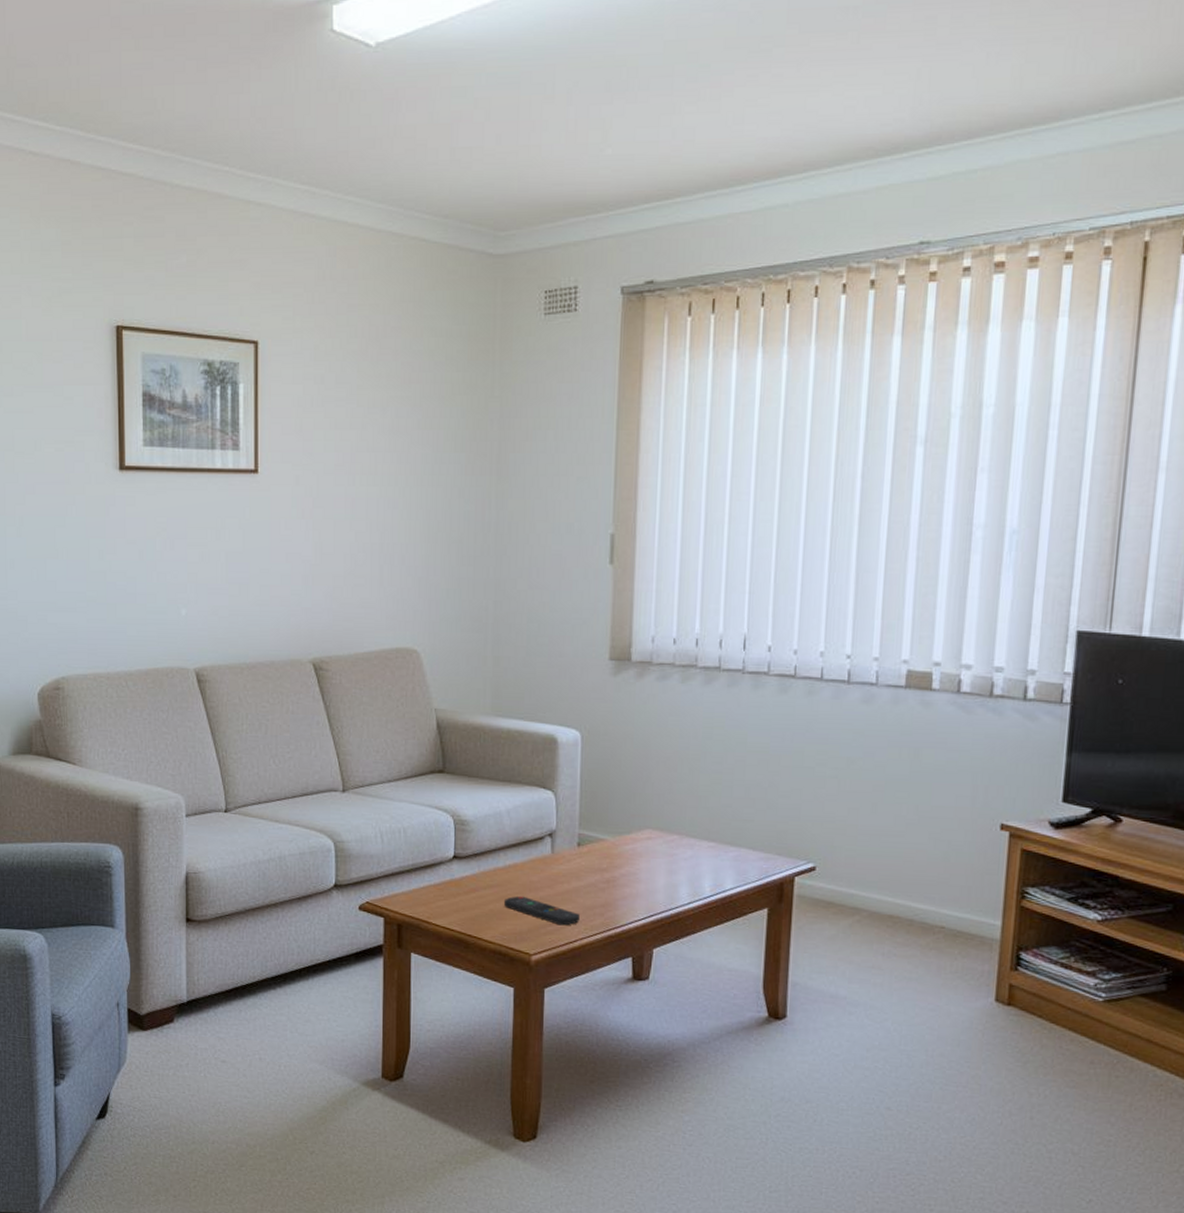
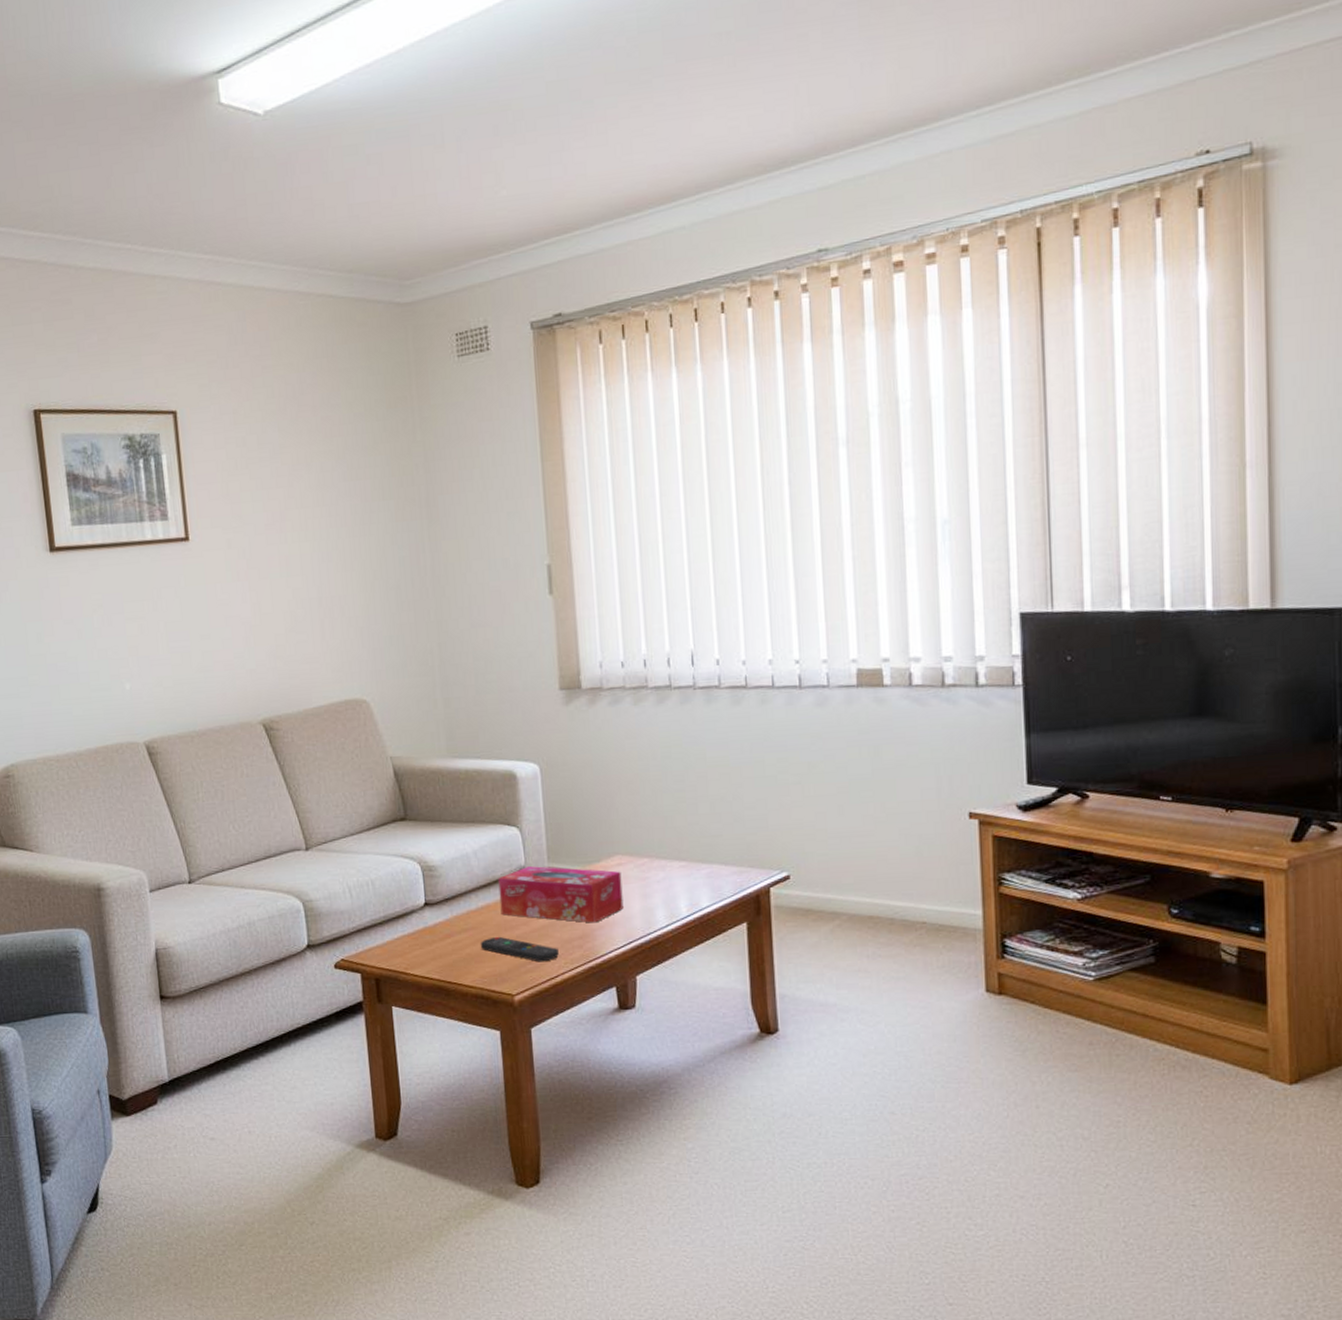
tissue box: none [527,831,650,893] -> present [498,866,624,923]

